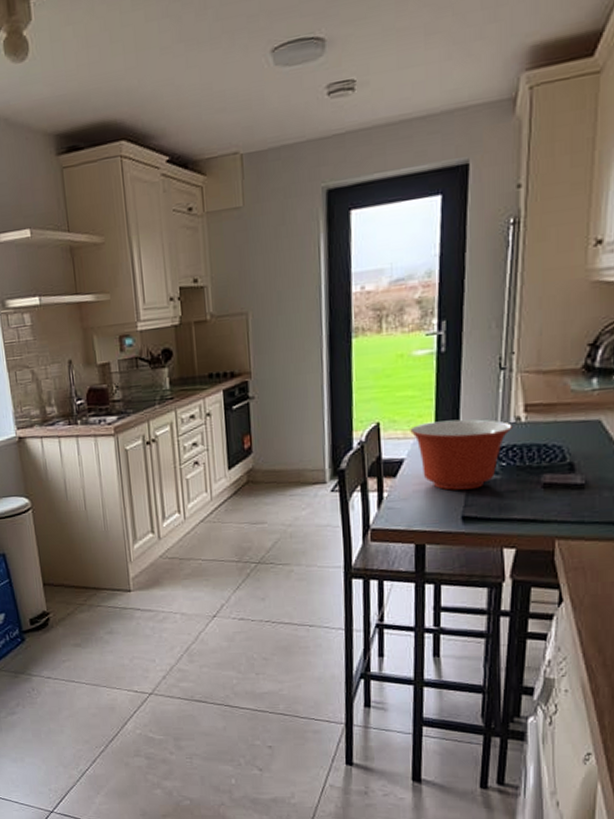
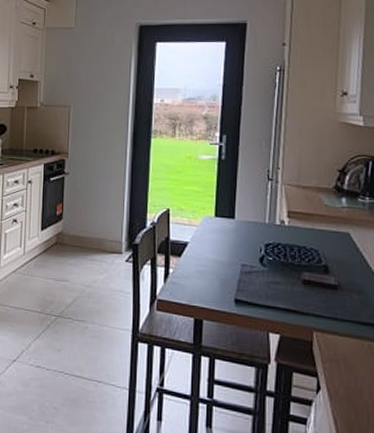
mixing bowl: present [410,419,512,490] -> none [194,214,278,277]

